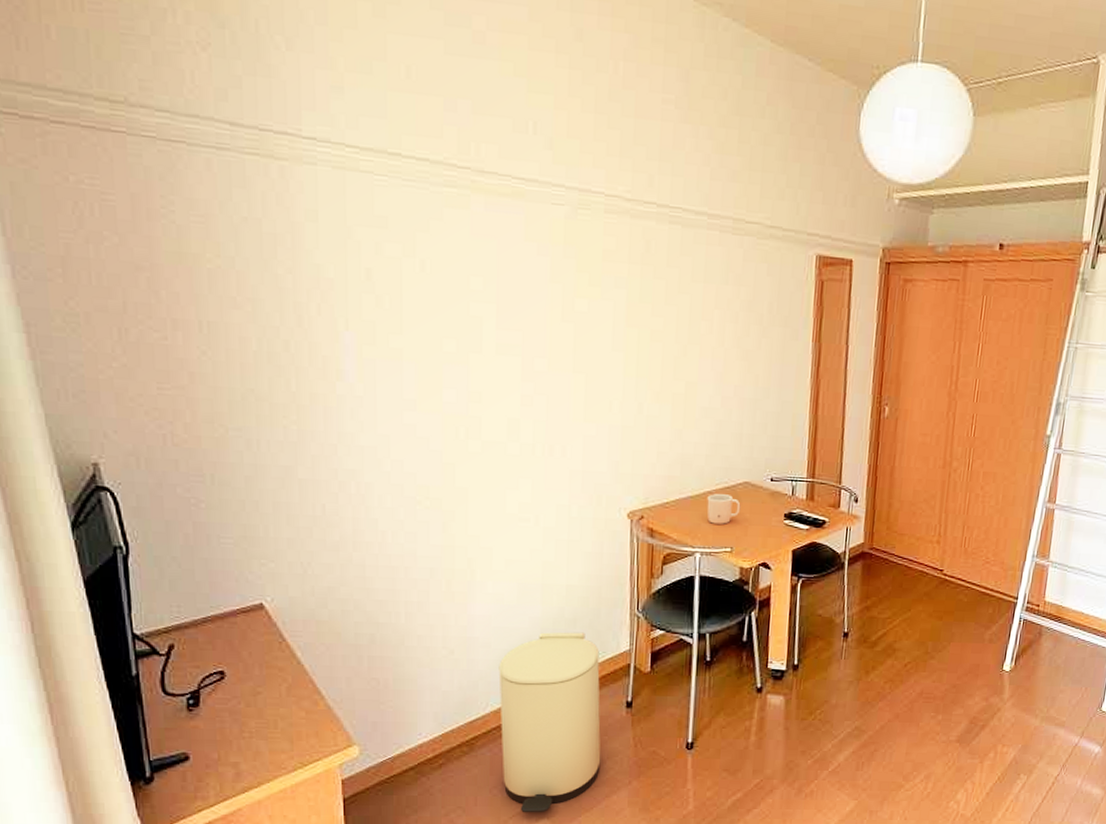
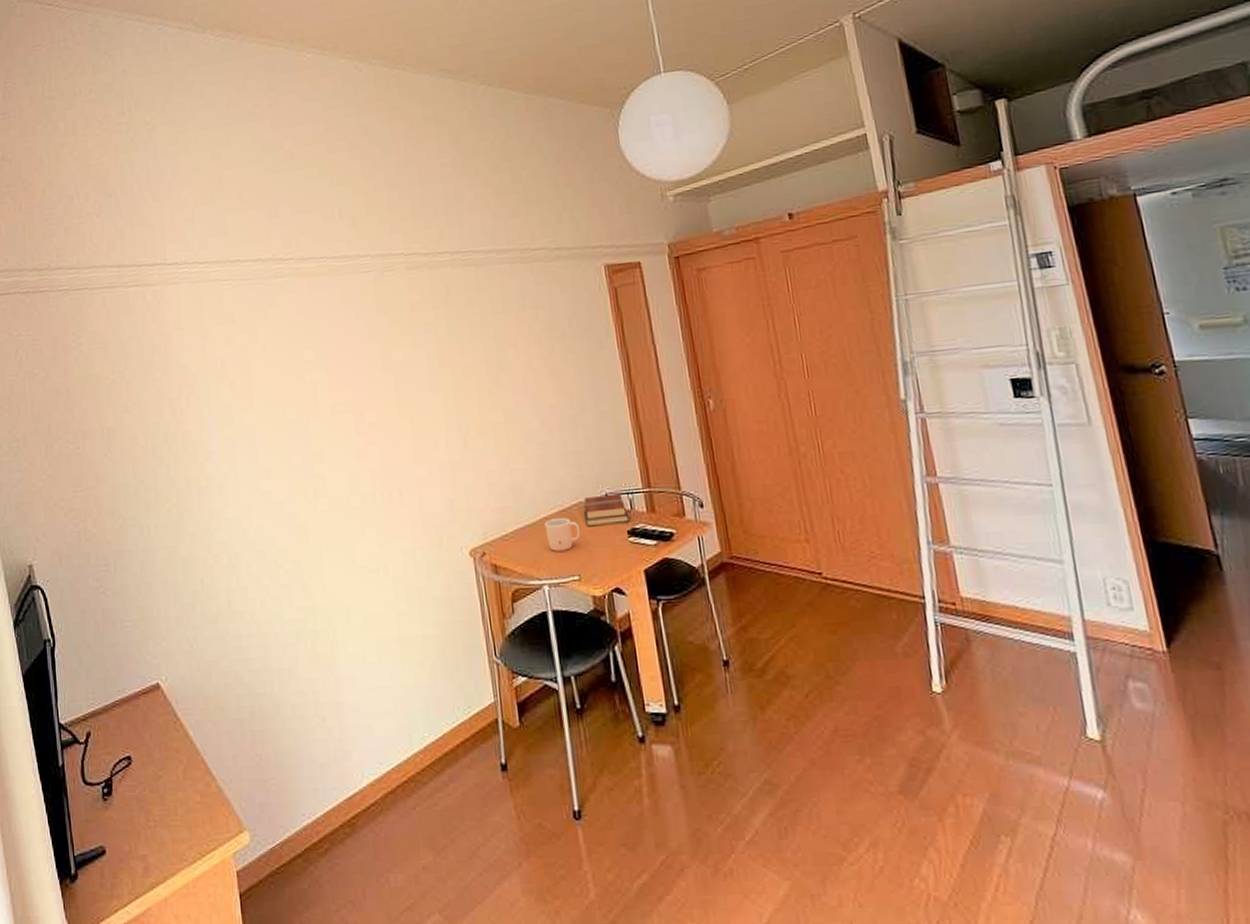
pedal bin: present [498,632,601,813] -> none [369,686,485,907]
books: none [747,478,789,507] -> present [583,493,629,527]

